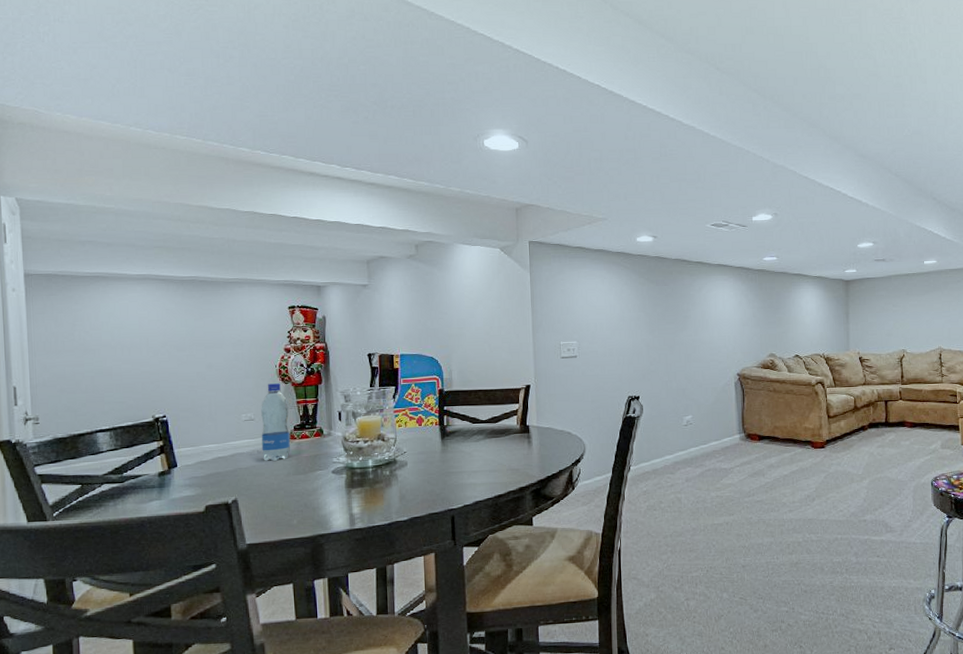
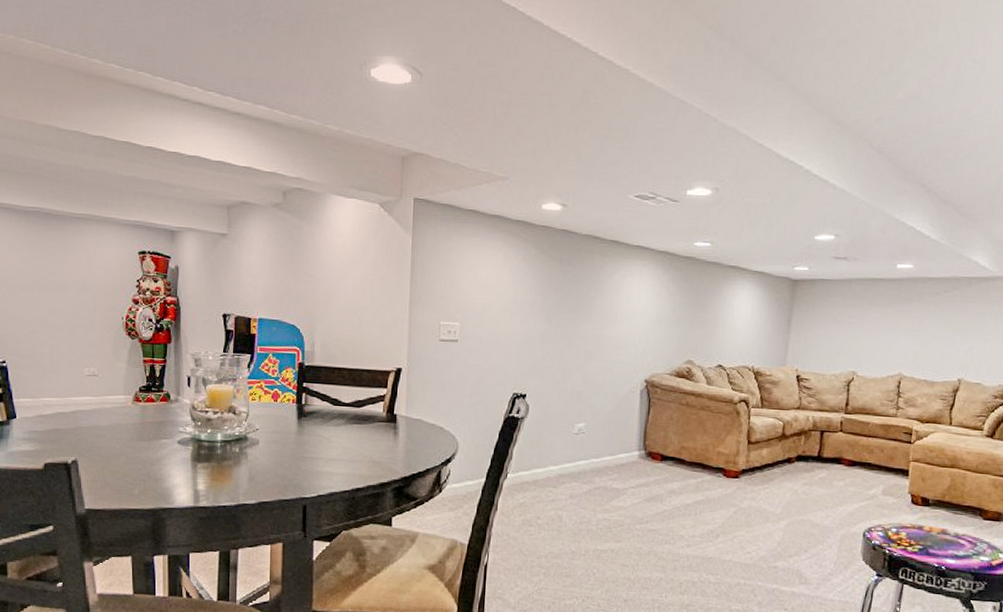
bottle: present [260,383,291,462] -> none [104,337,135,424]

